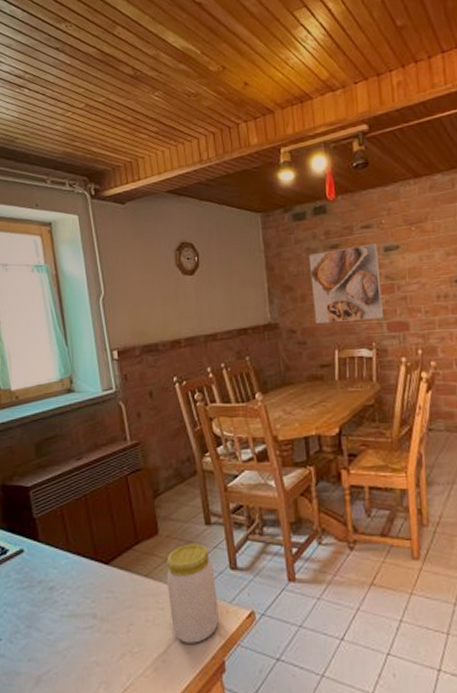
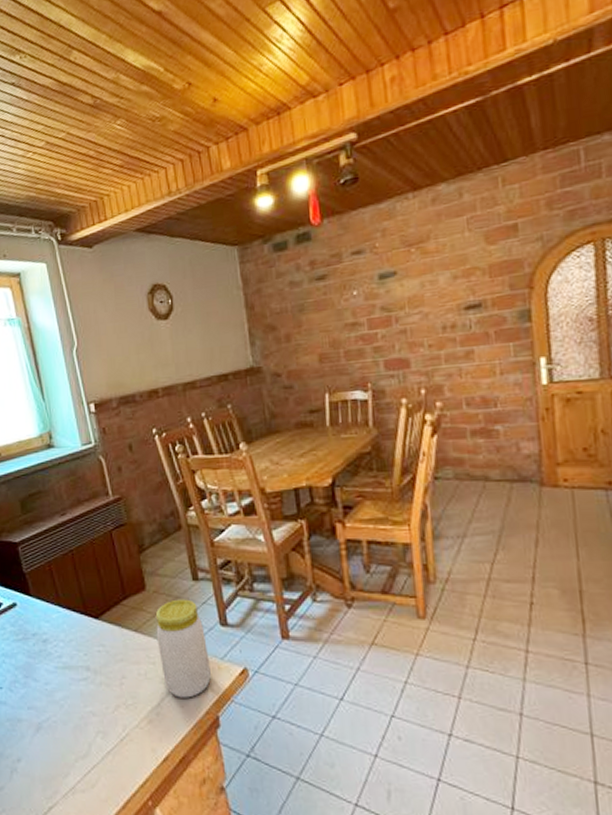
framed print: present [308,243,383,324] -> none [292,270,379,366]

